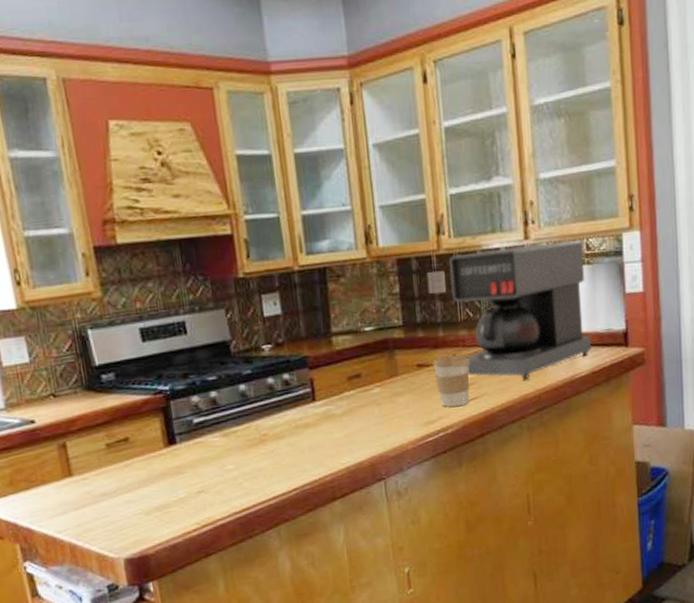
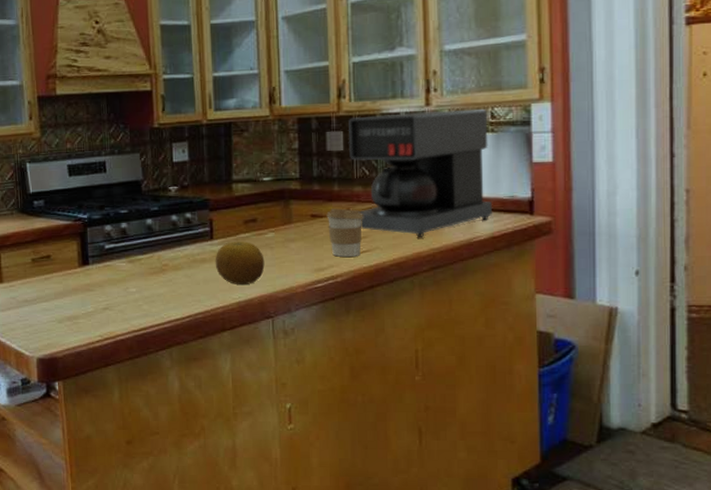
fruit: none [319,400,373,449] -> present [215,241,265,285]

